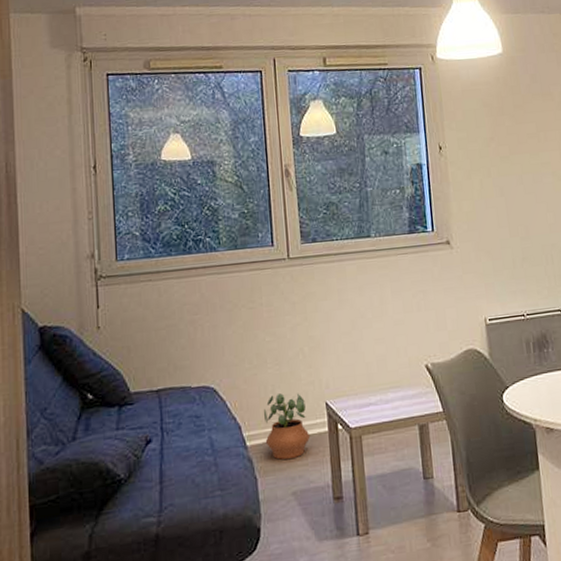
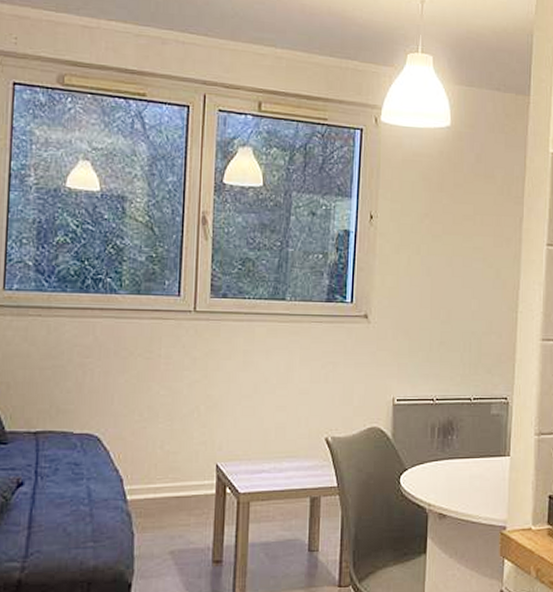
potted plant: present [264,393,311,460] -> none [147,450,196,518]

